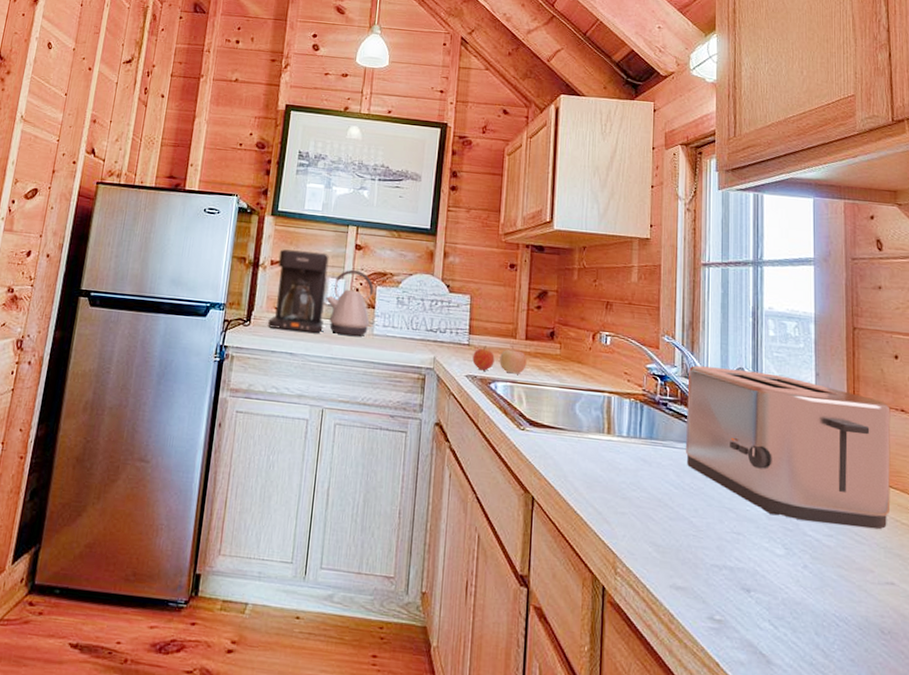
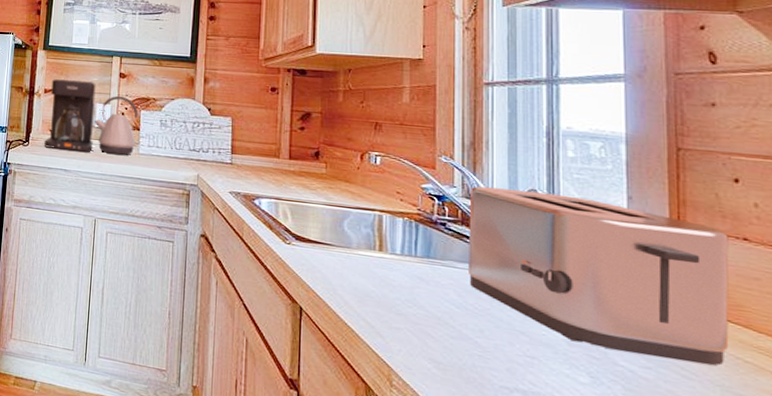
fruit: present [472,346,495,371] -> none [236,164,258,188]
fruit: present [499,346,527,374] -> none [263,165,291,192]

